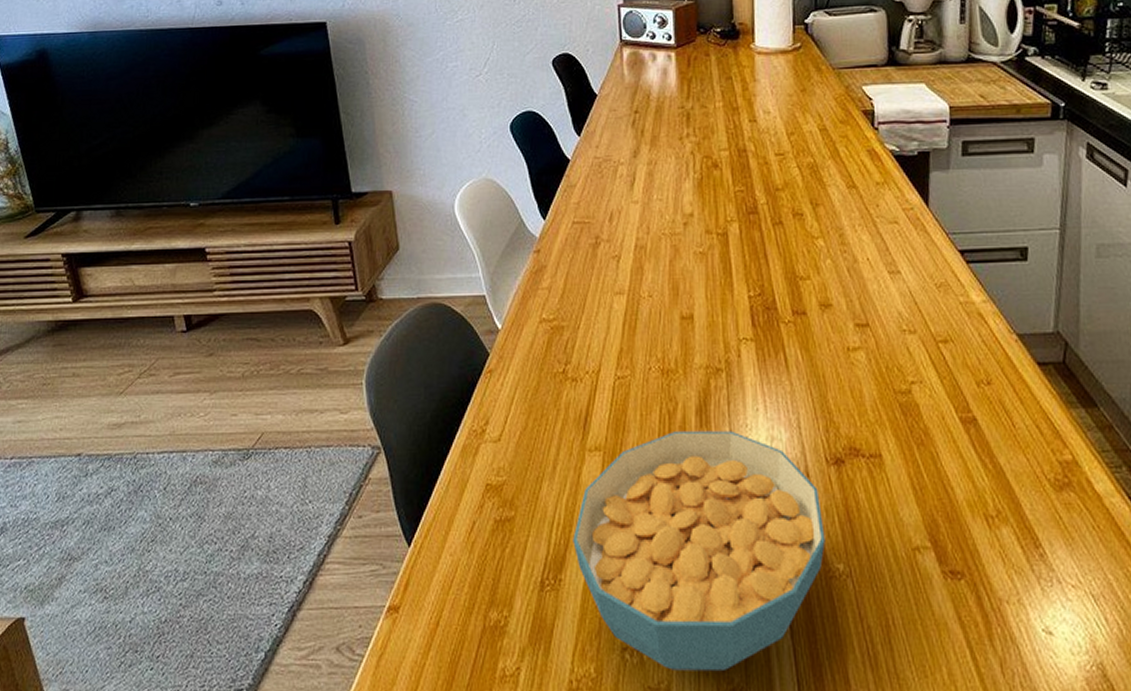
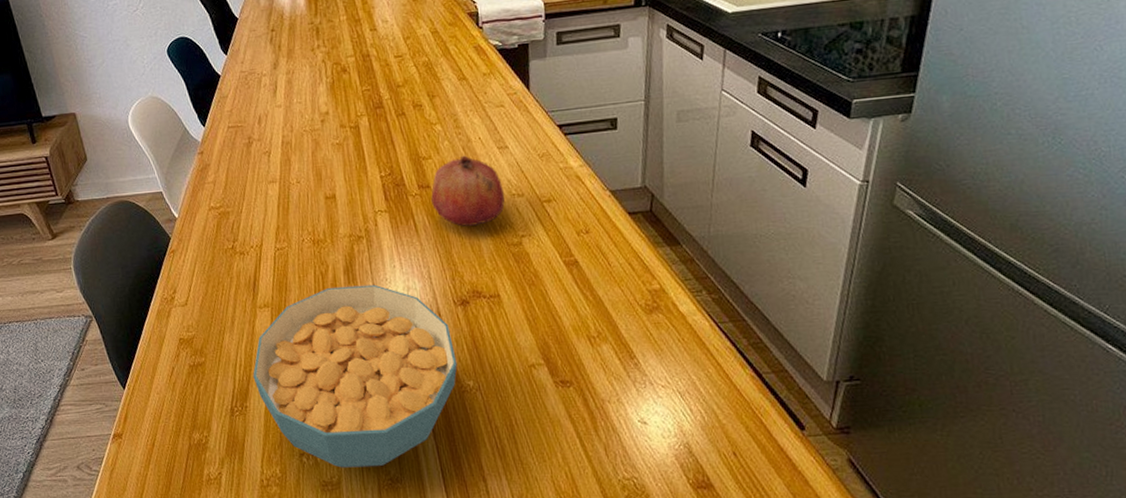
fruit: none [807,278,894,365] -> present [431,155,505,226]

